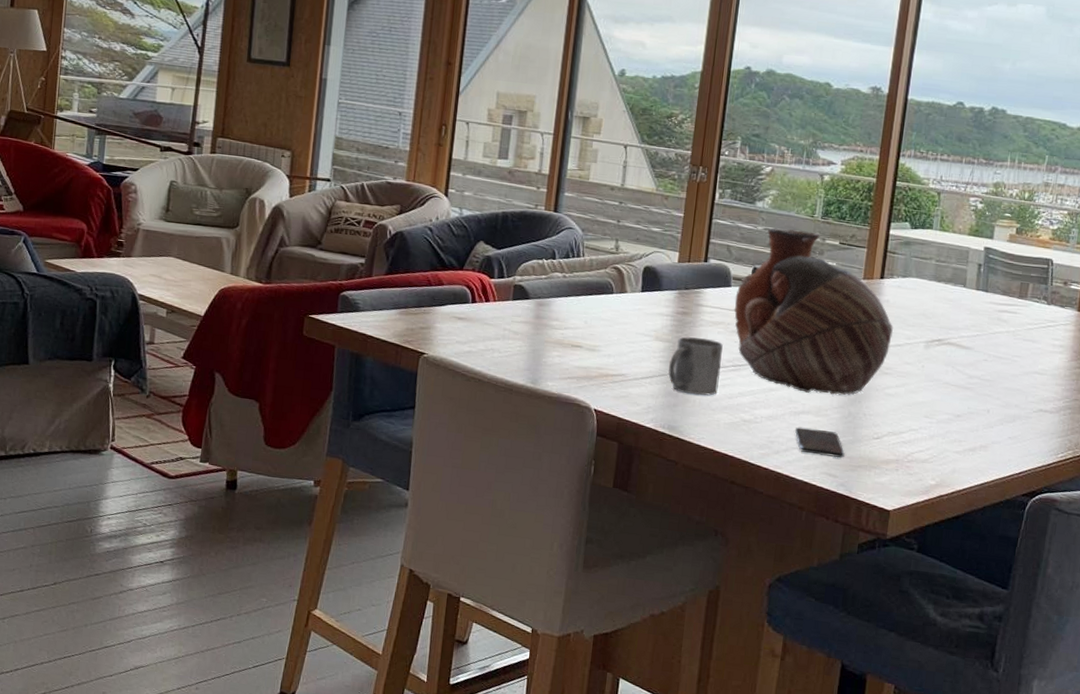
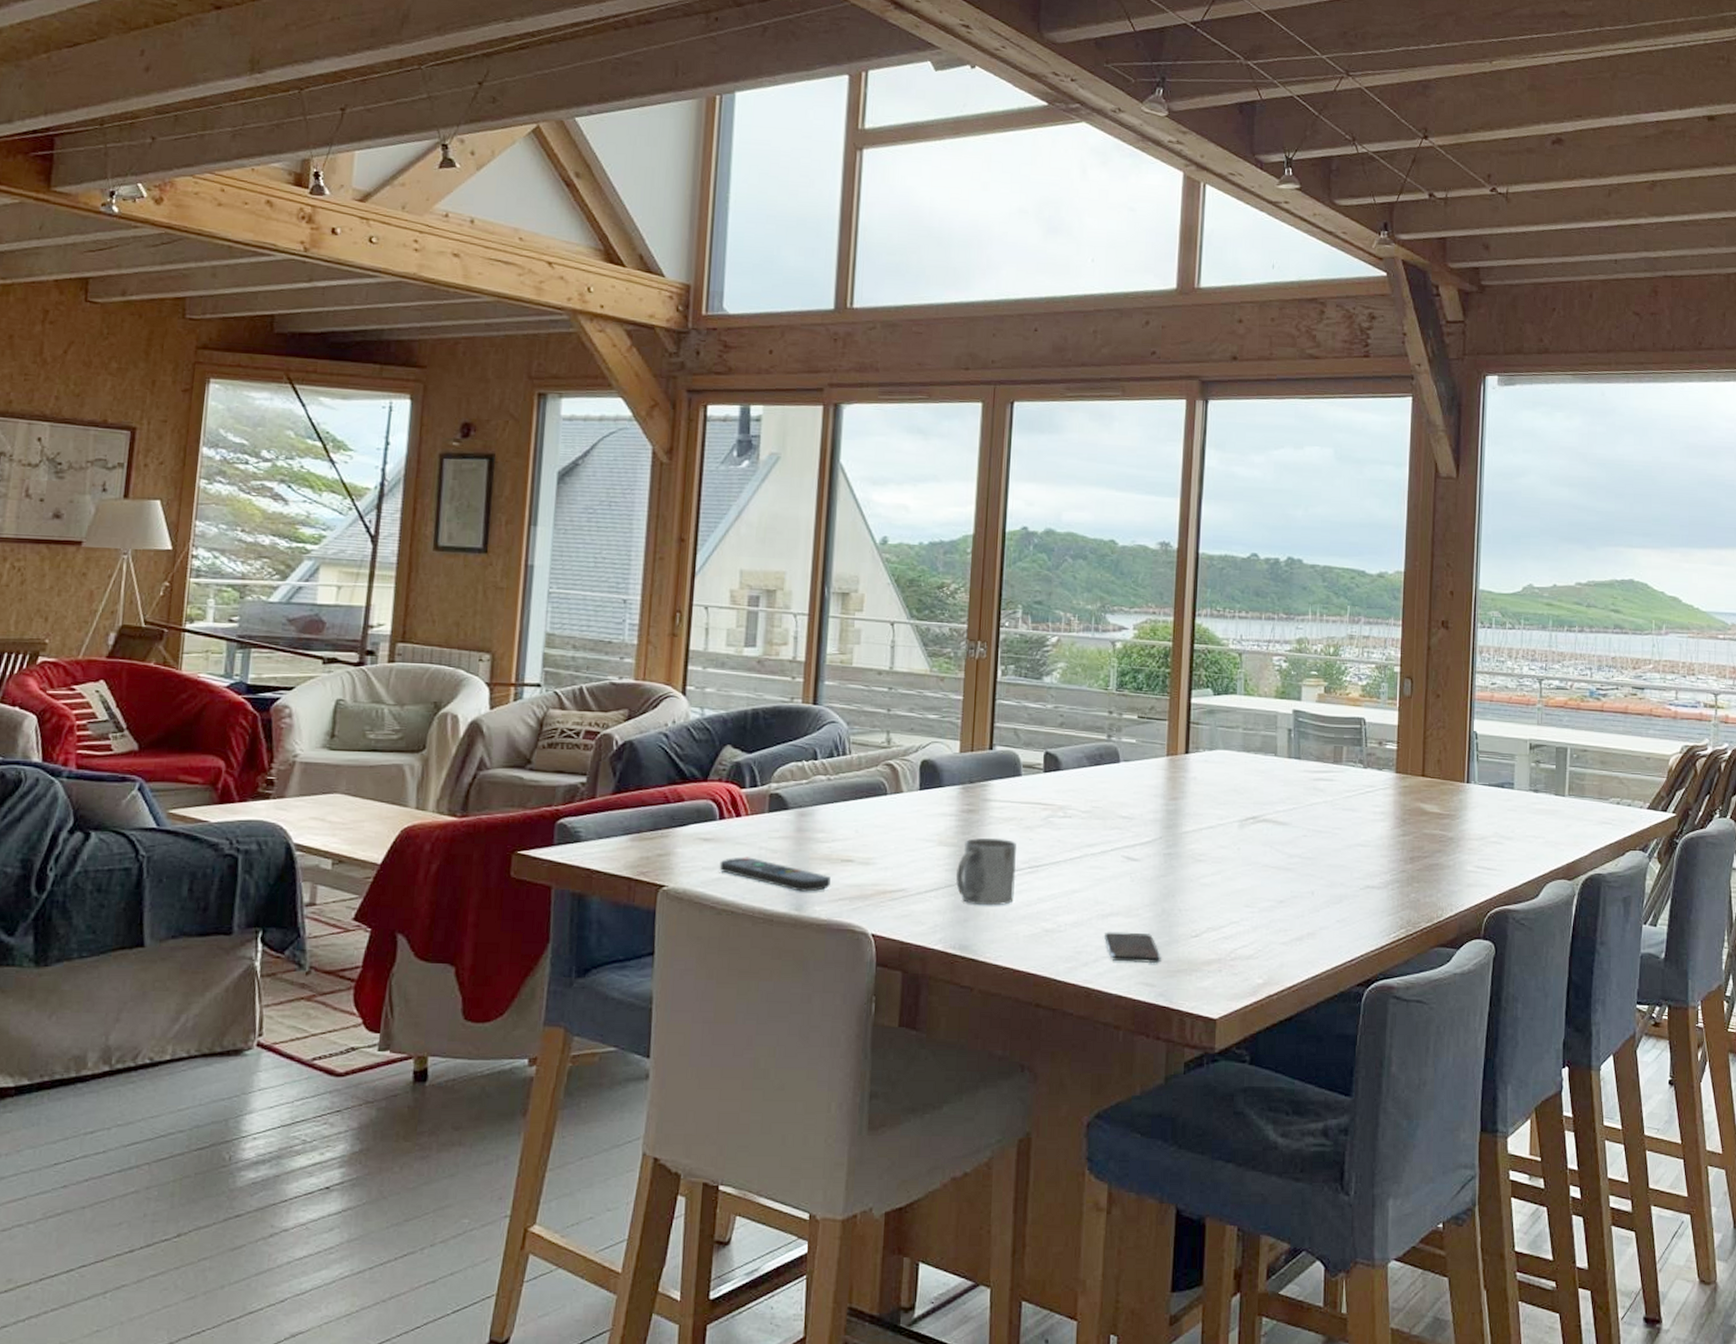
remote control: none [470,335,562,370] -> present [719,857,831,892]
vase: present [734,228,893,396] -> none [1026,705,1203,891]

